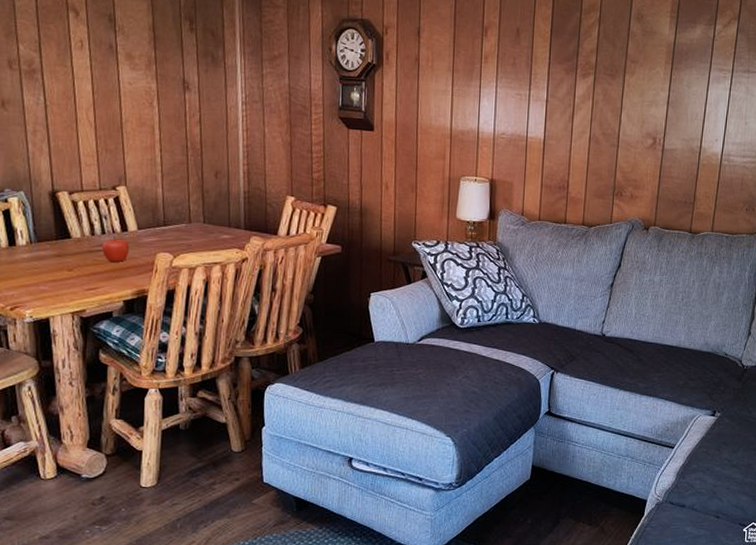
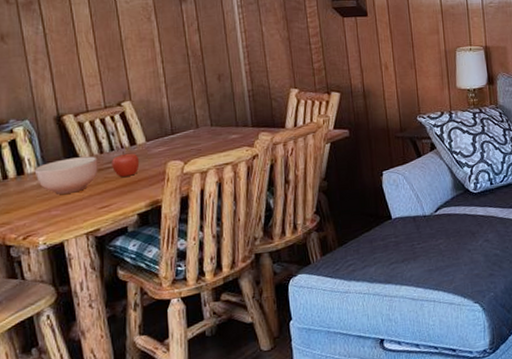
bowl: none [26,235,89,271] -> present [34,156,98,194]

